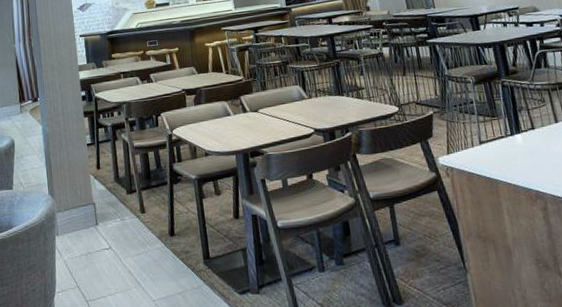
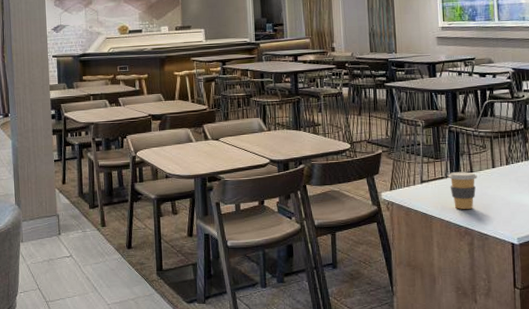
coffee cup: none [508,128,542,171] -> present [448,171,477,209]

